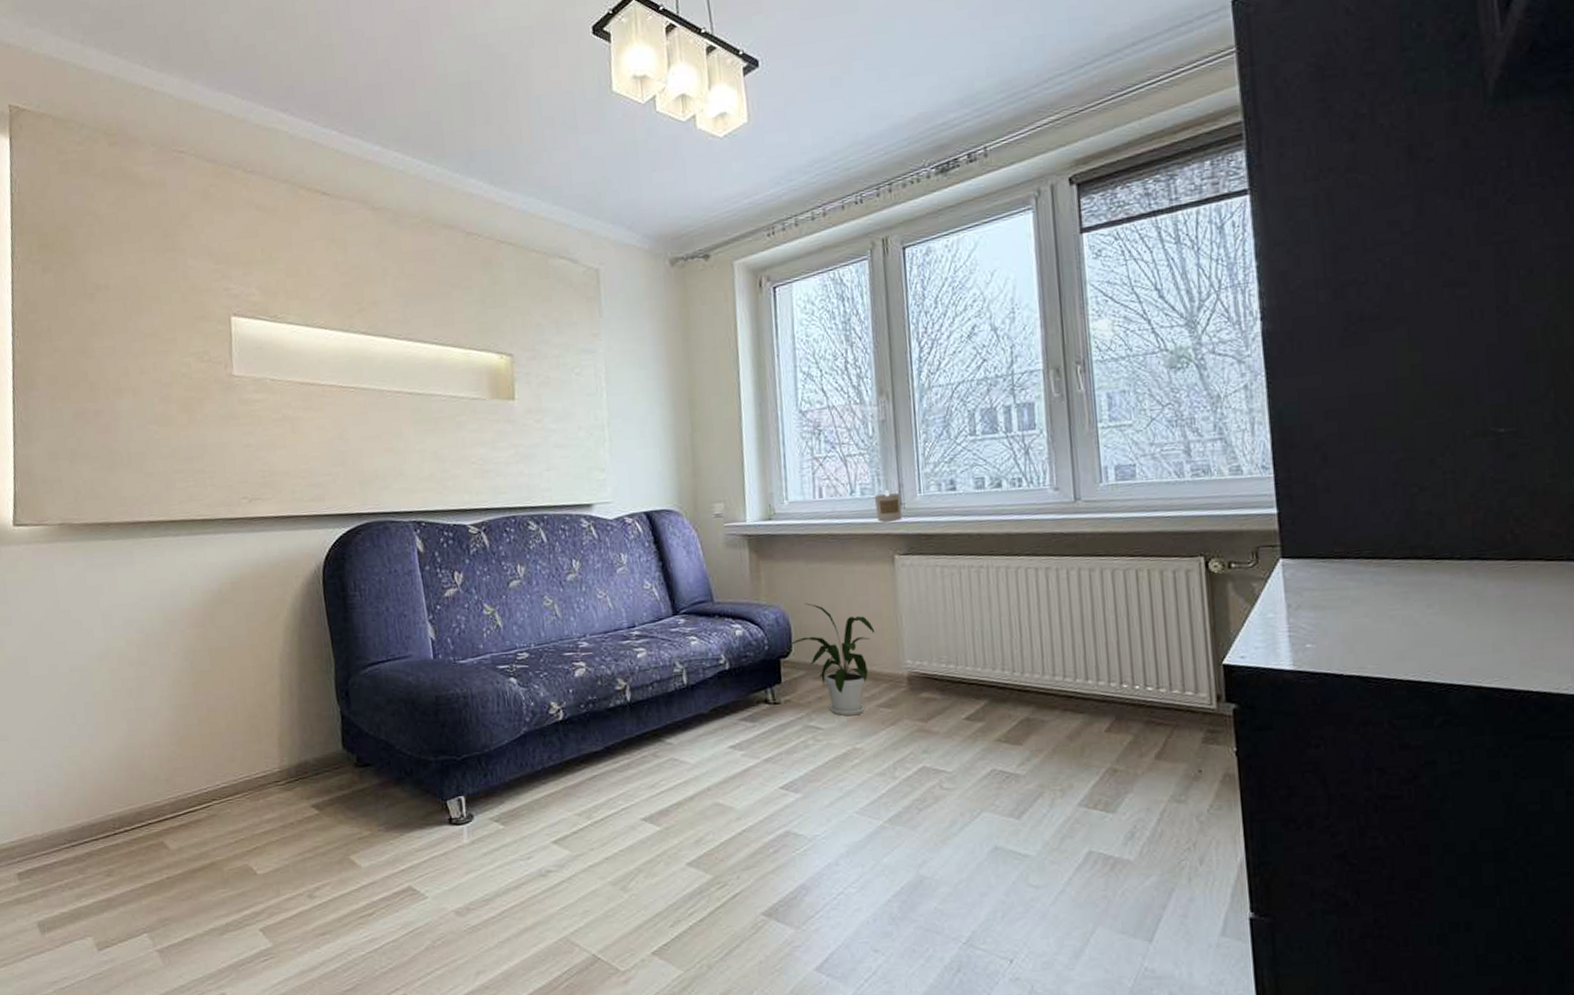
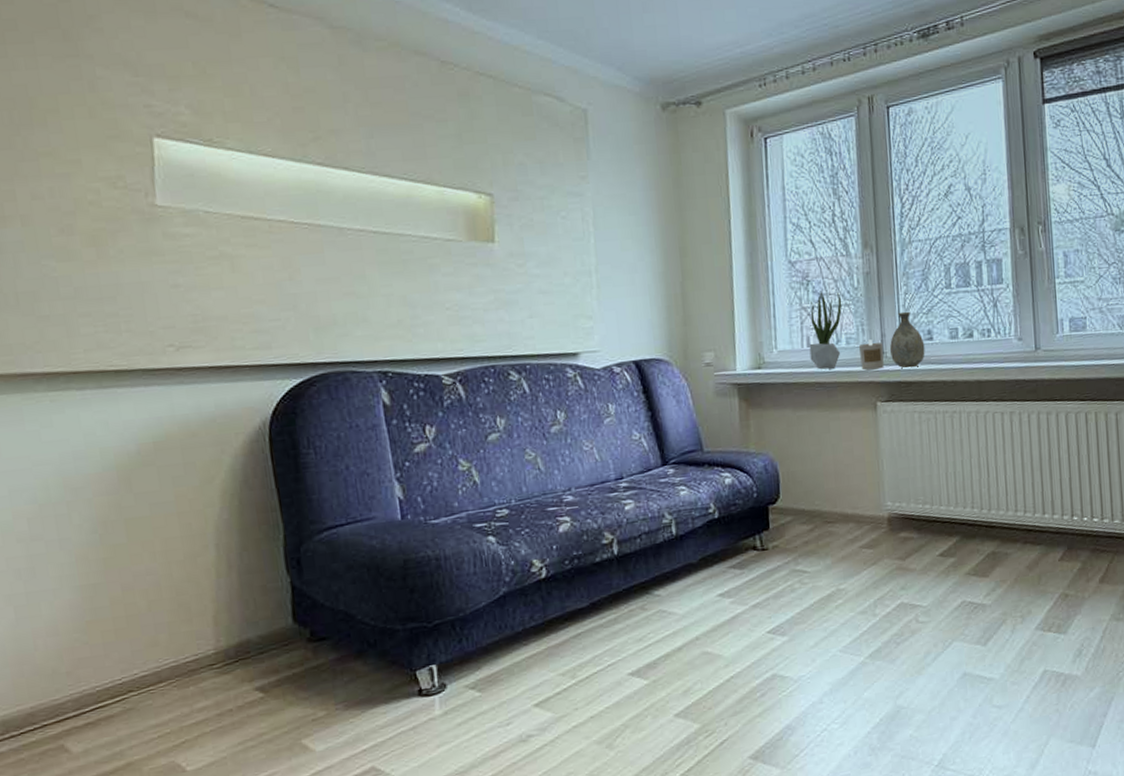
house plant: present [786,603,875,716] -> none [774,450,859,559]
potted plant: none [821,439,856,521] -> present [809,290,842,370]
vase: none [907,460,948,521] -> present [889,311,925,369]

